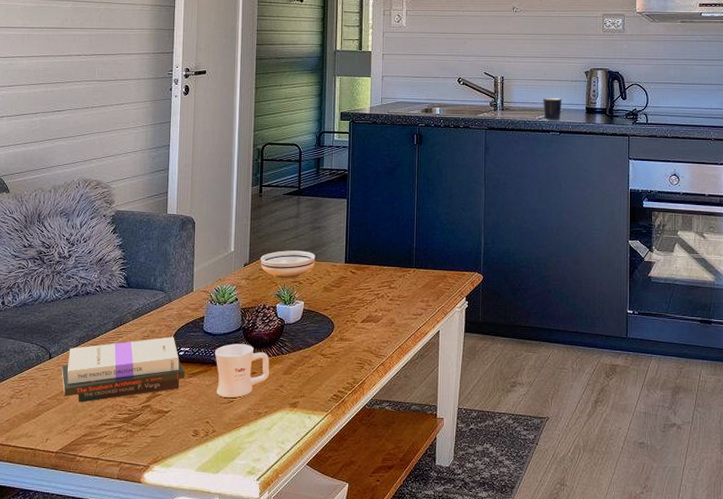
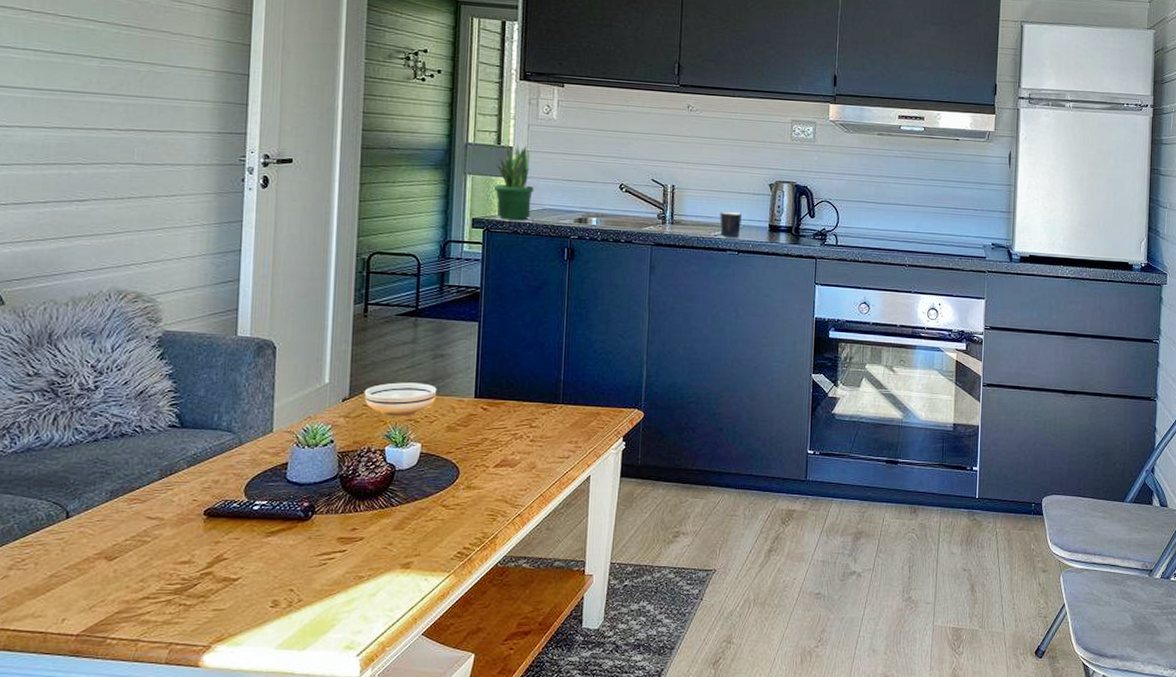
books: present [61,336,185,403] -> none [84,487,261,572]
mug: present [215,344,270,398] -> none [302,495,376,559]
planter: none [357,49,389,113] -> present [493,144,534,221]

